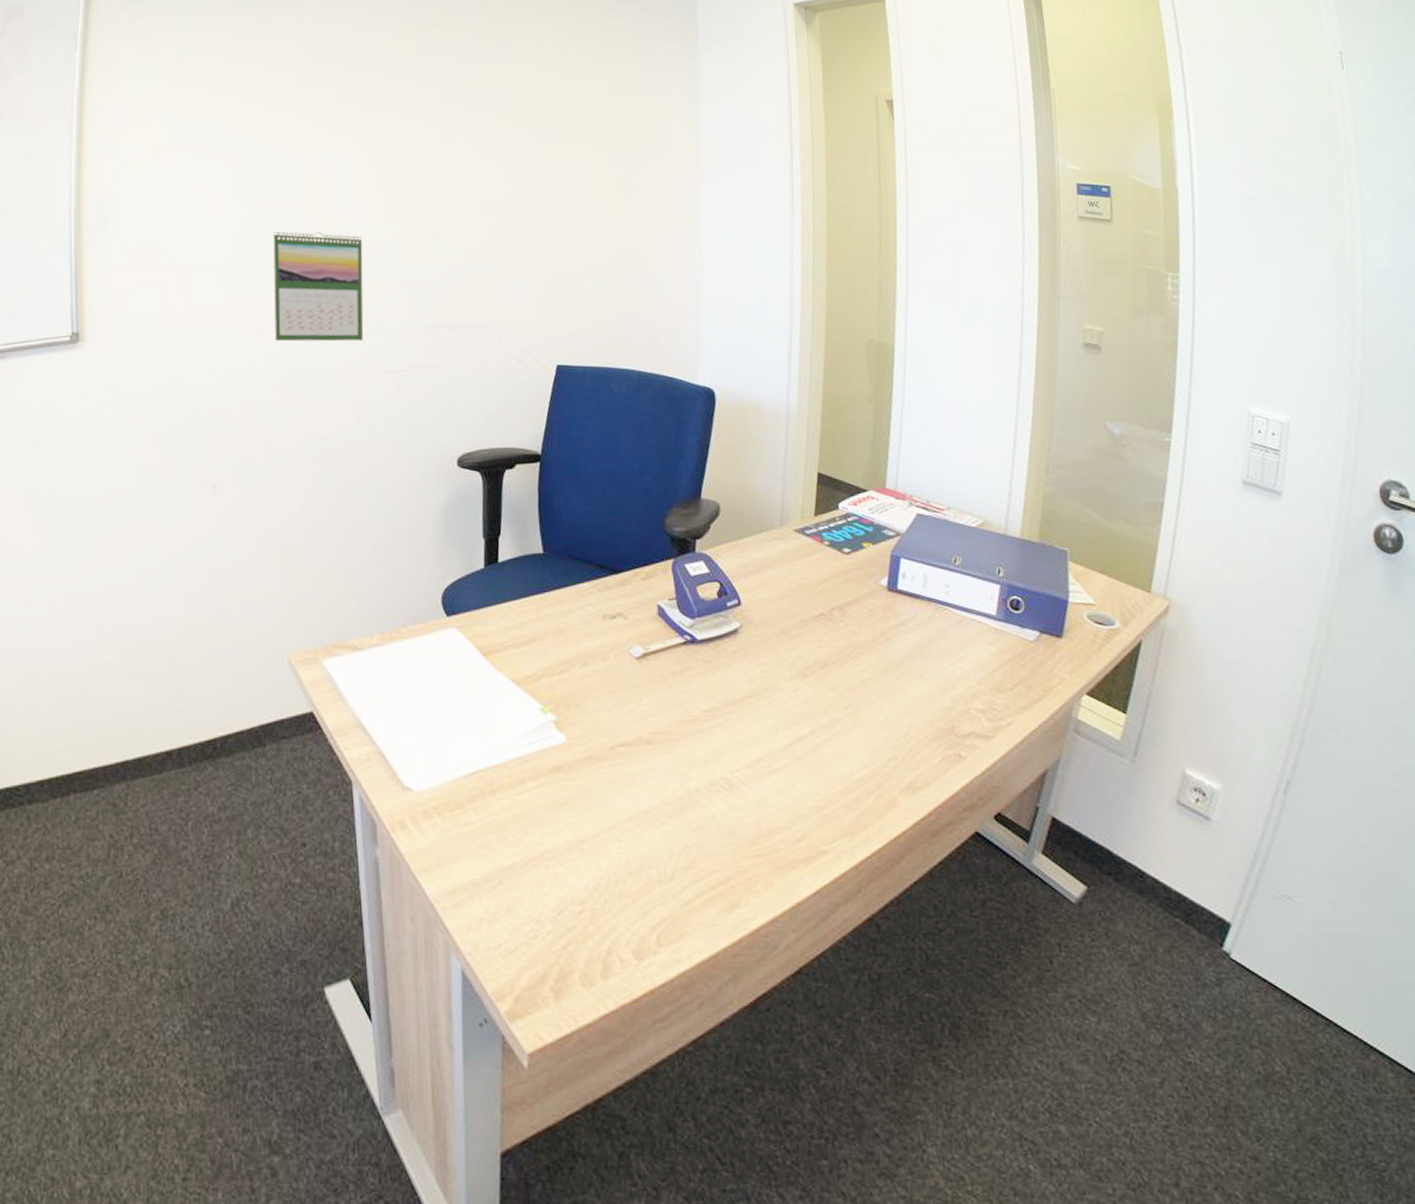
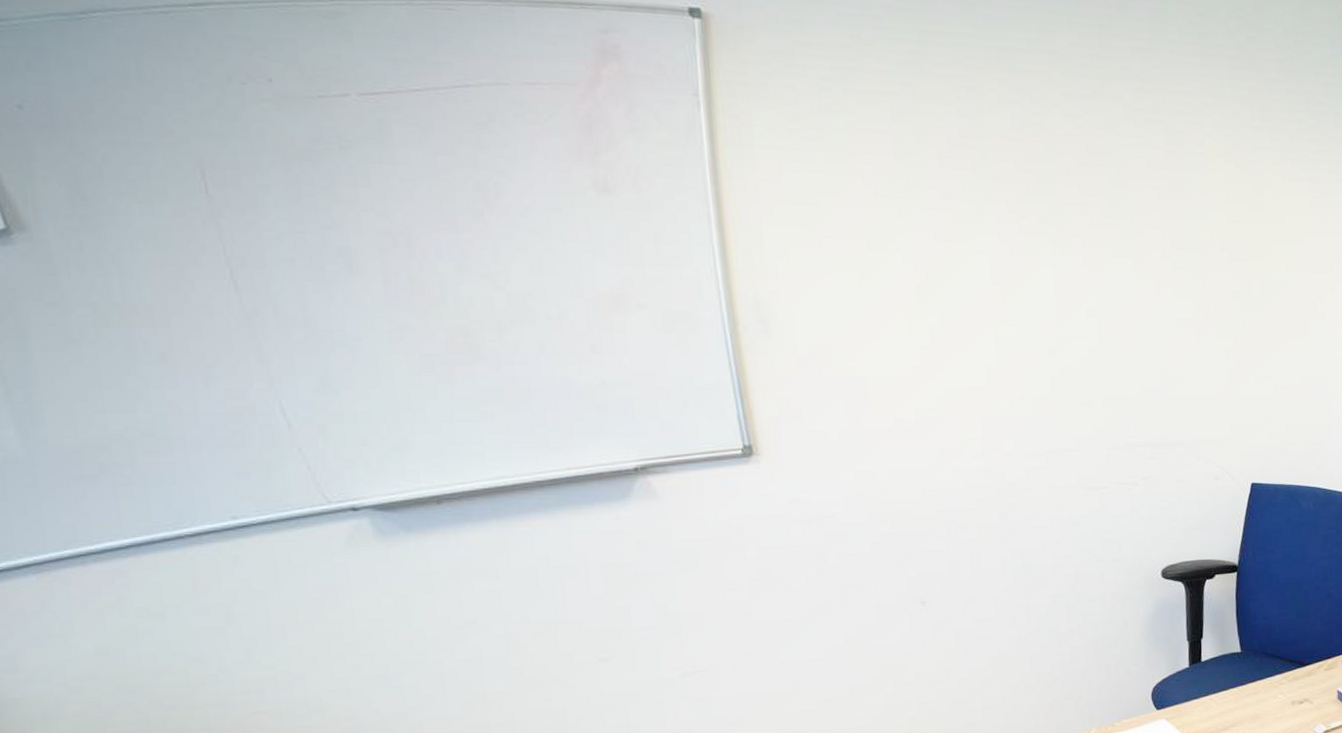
calendar: present [273,231,364,342] -> none [961,341,1065,458]

